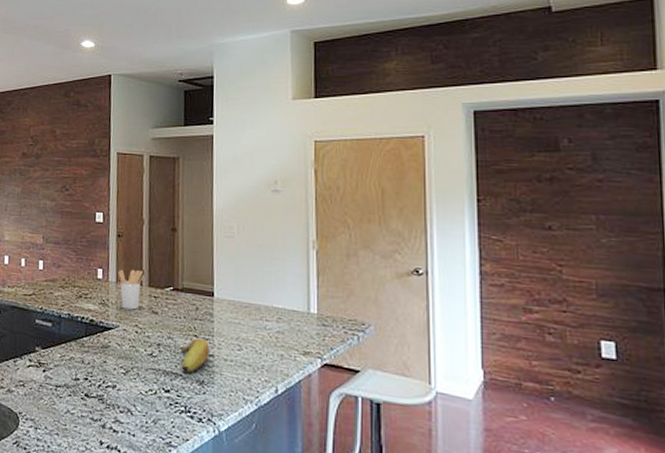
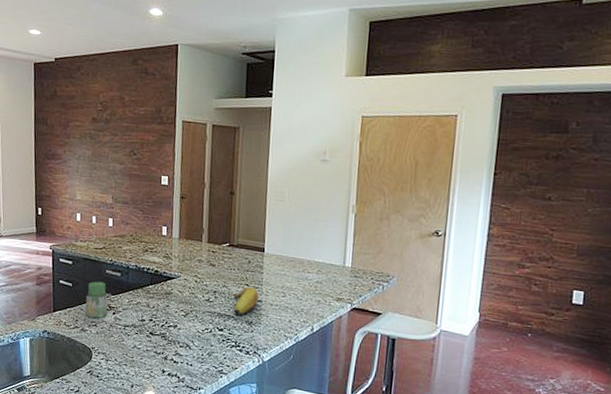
jar: none [13,333,37,378] -> present [85,281,108,319]
utensil holder: present [118,269,144,310] -> none [181,227,204,263]

